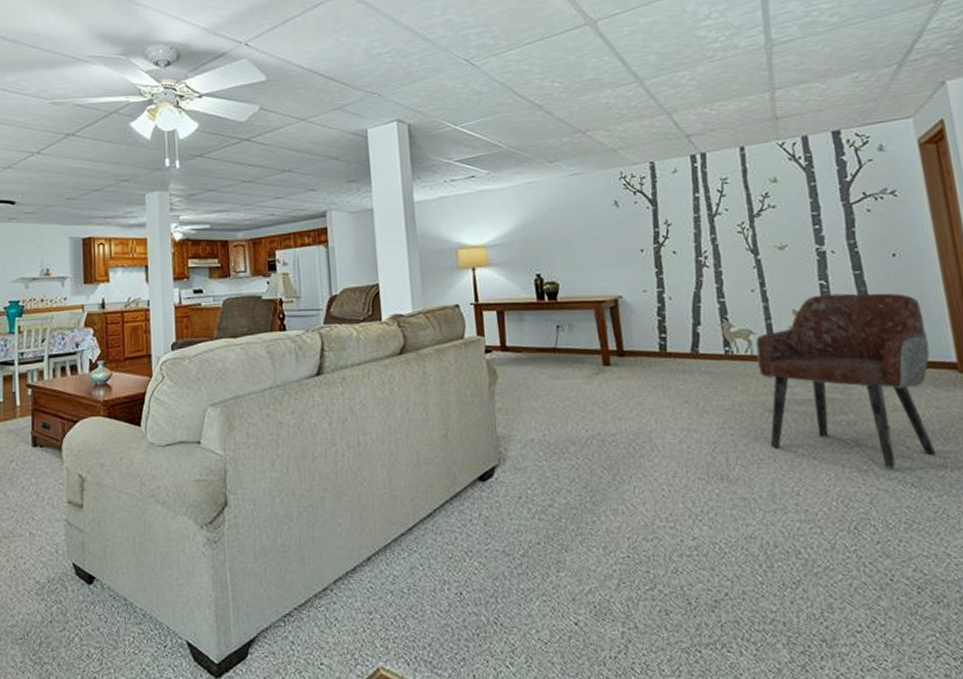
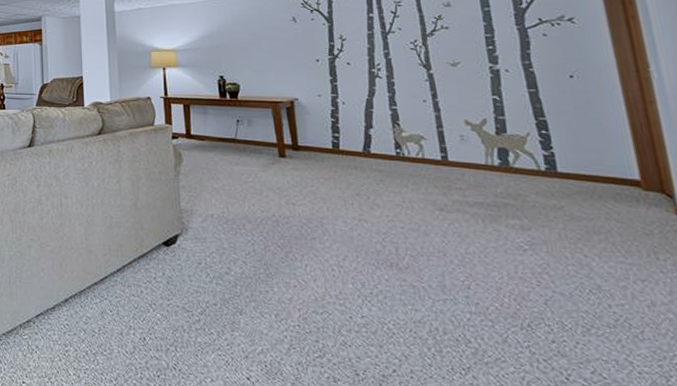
armchair: present [755,293,936,469] -> none [426,108,617,274]

